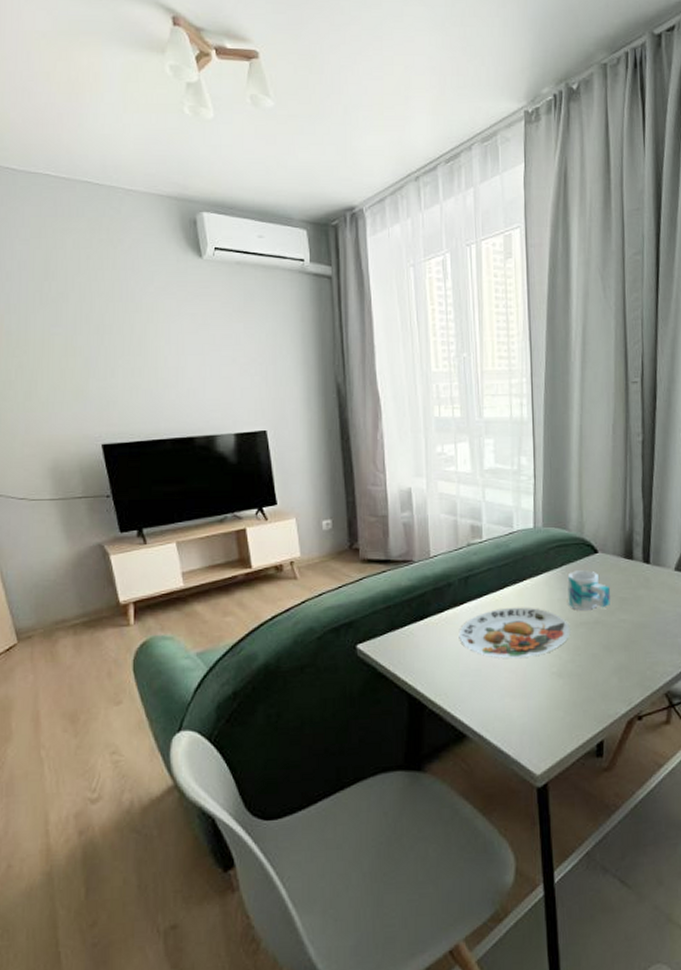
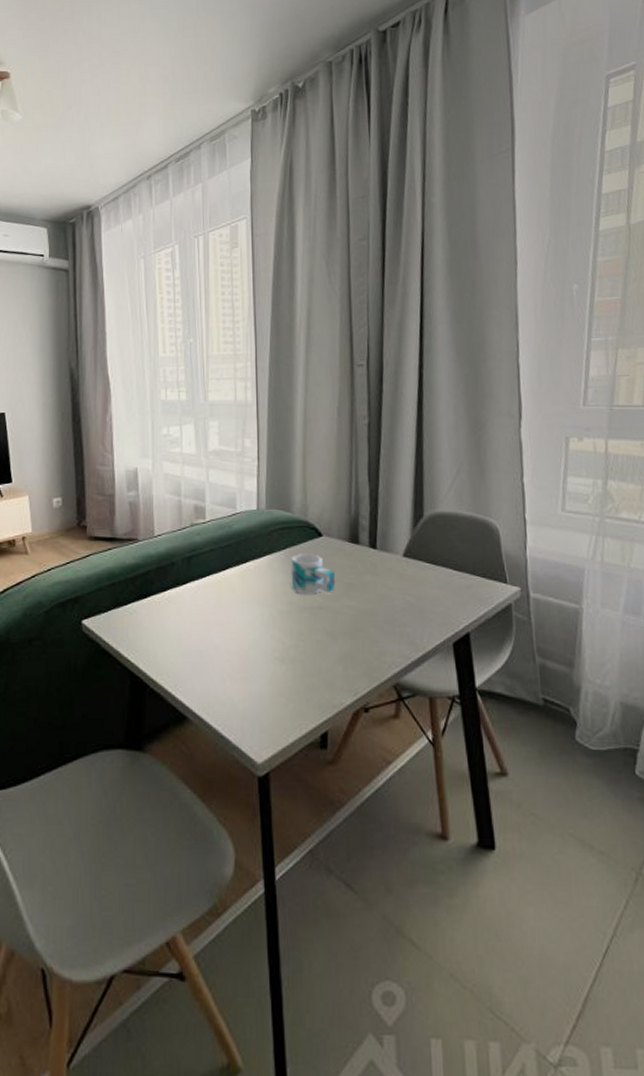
plate: present [459,607,570,659] -> none [181,589,294,642]

